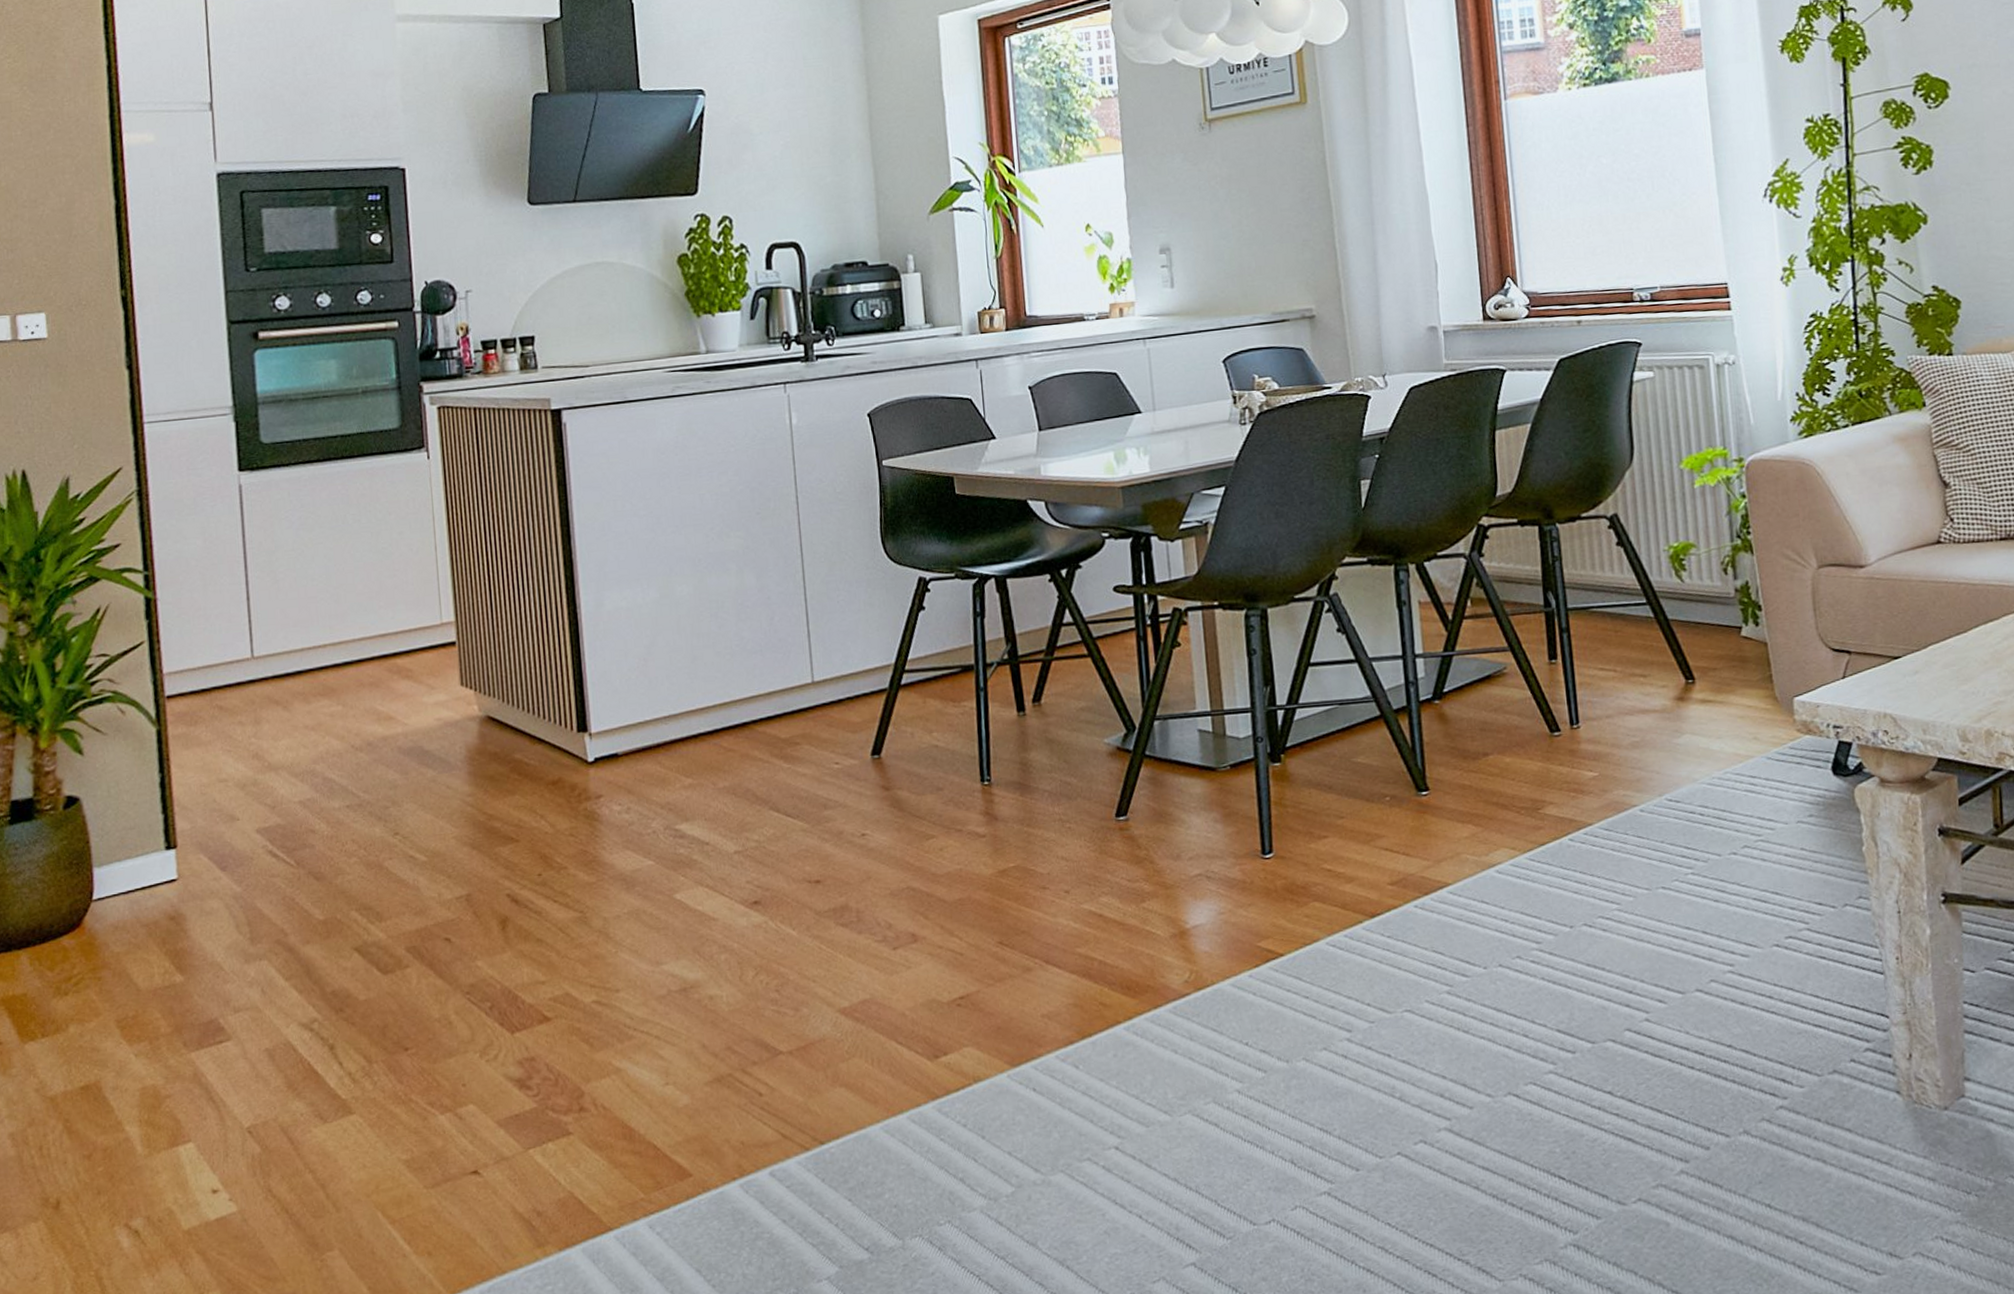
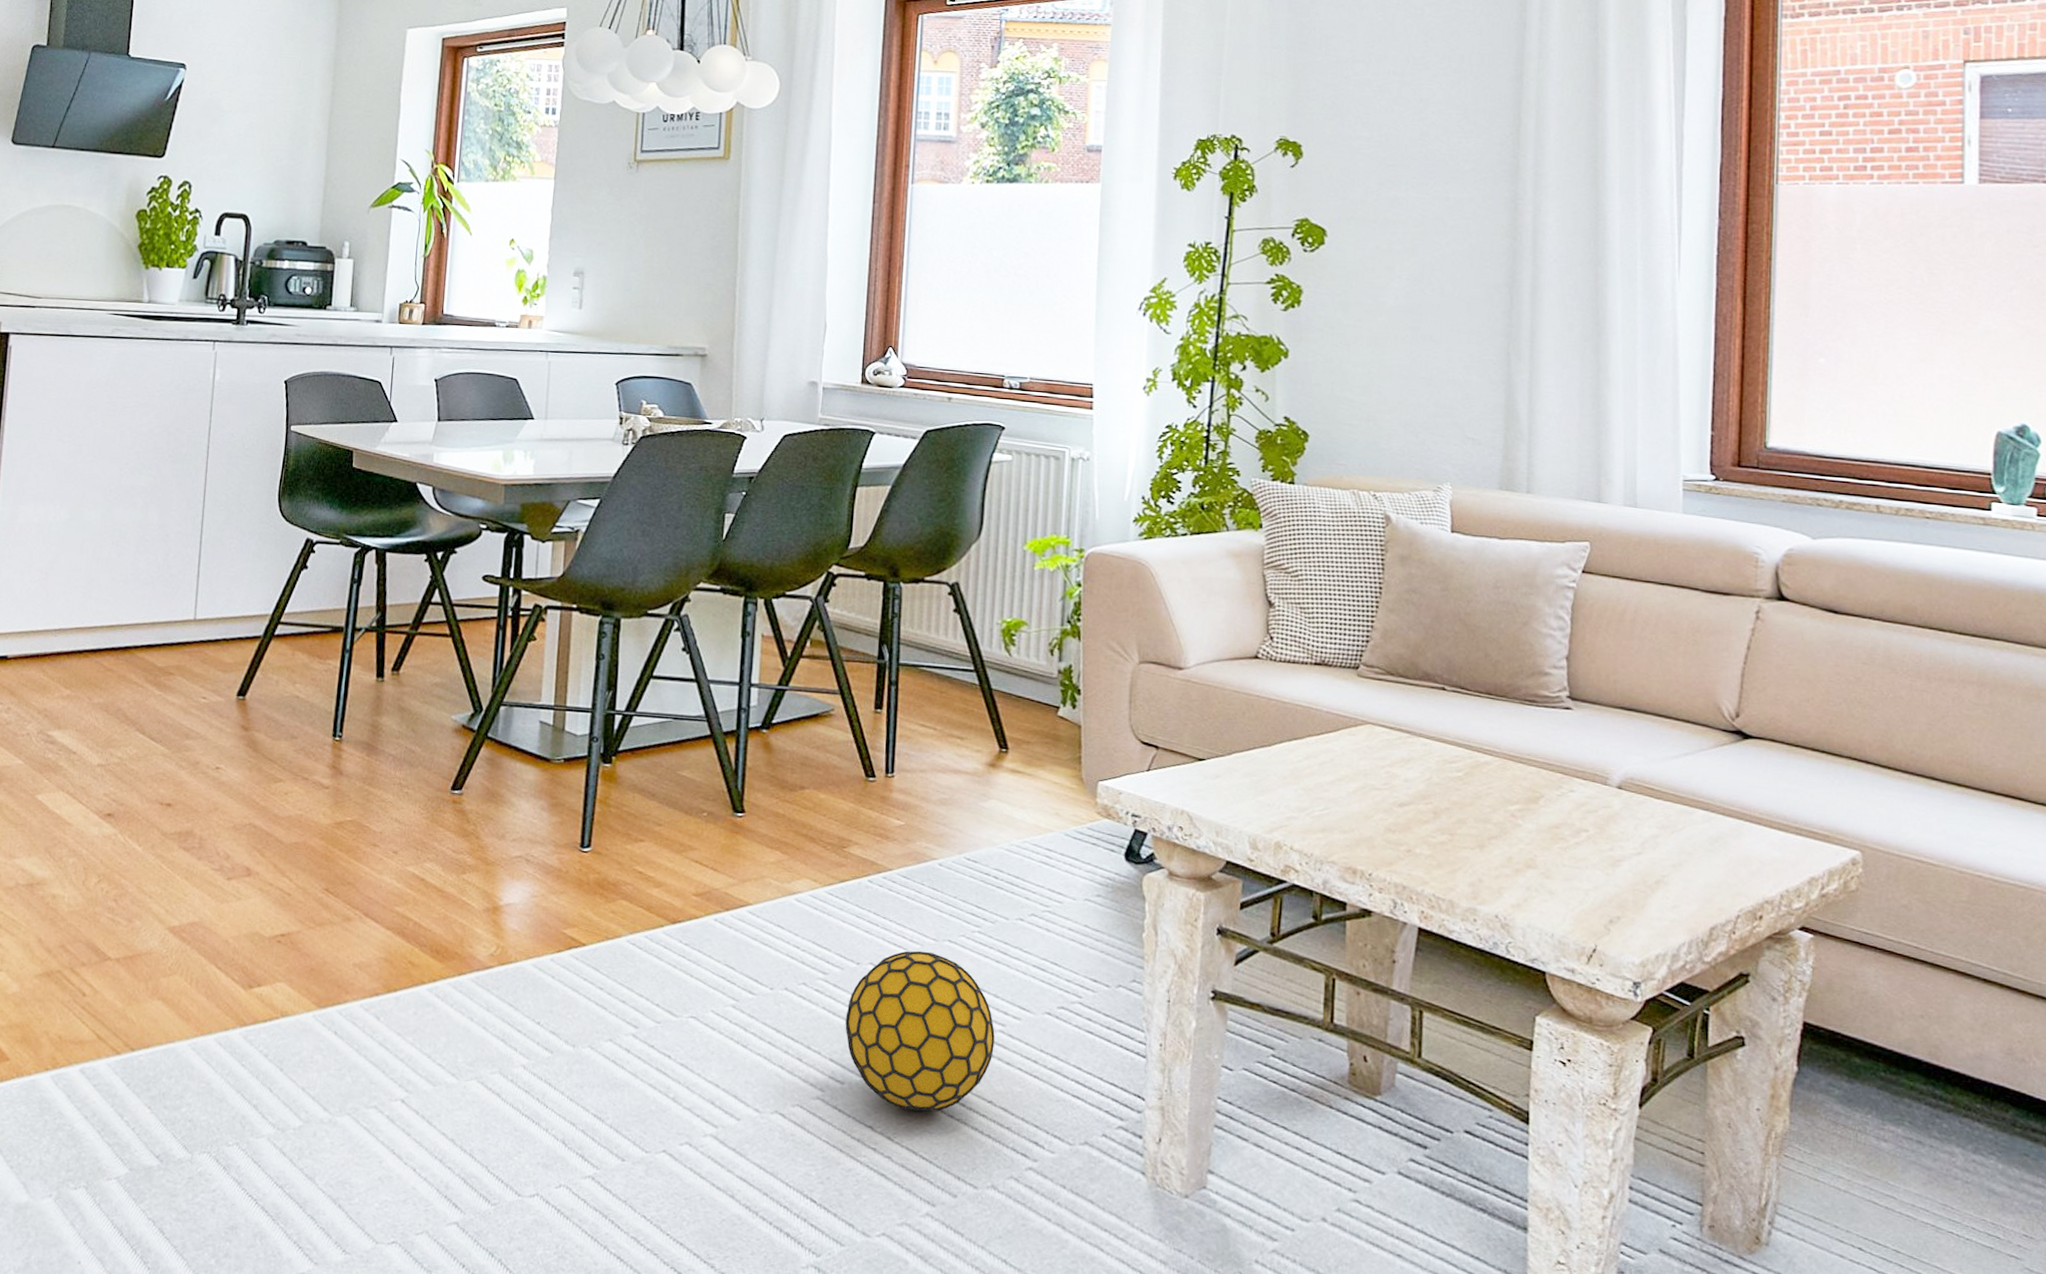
decorative ball: none [1566,902,1726,1069] -> present [845,950,995,1112]

